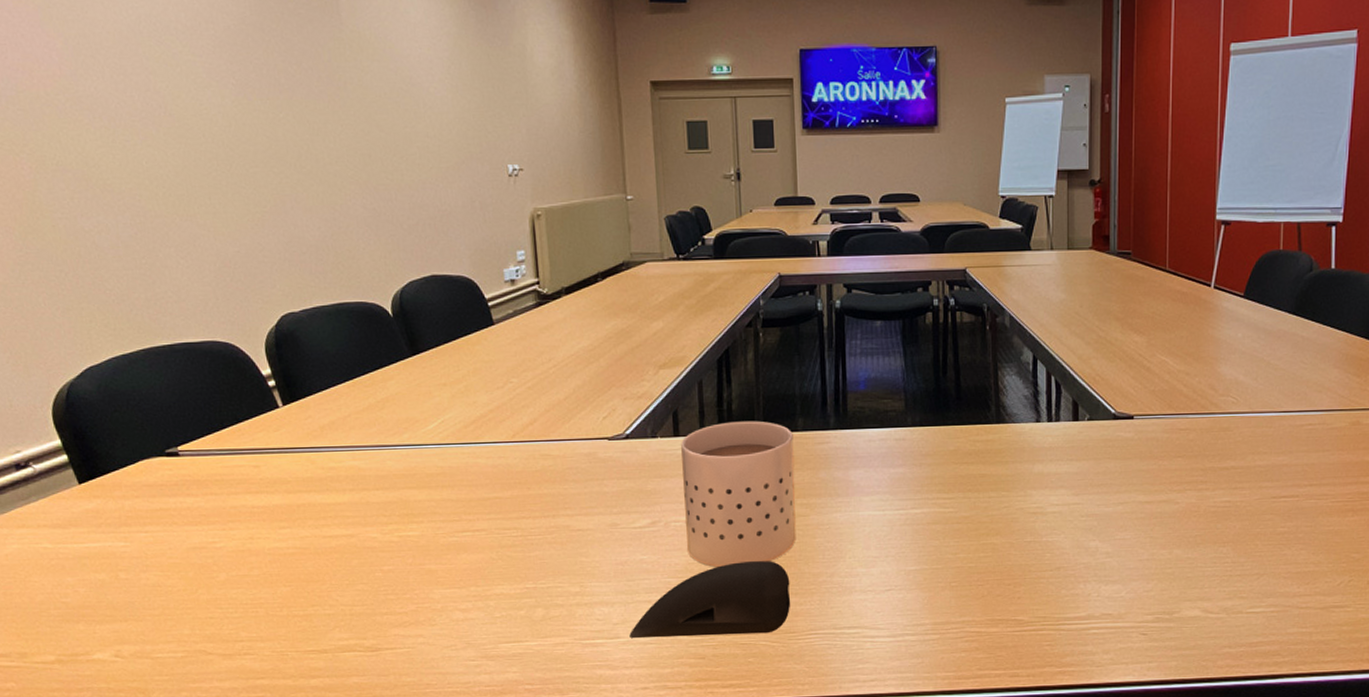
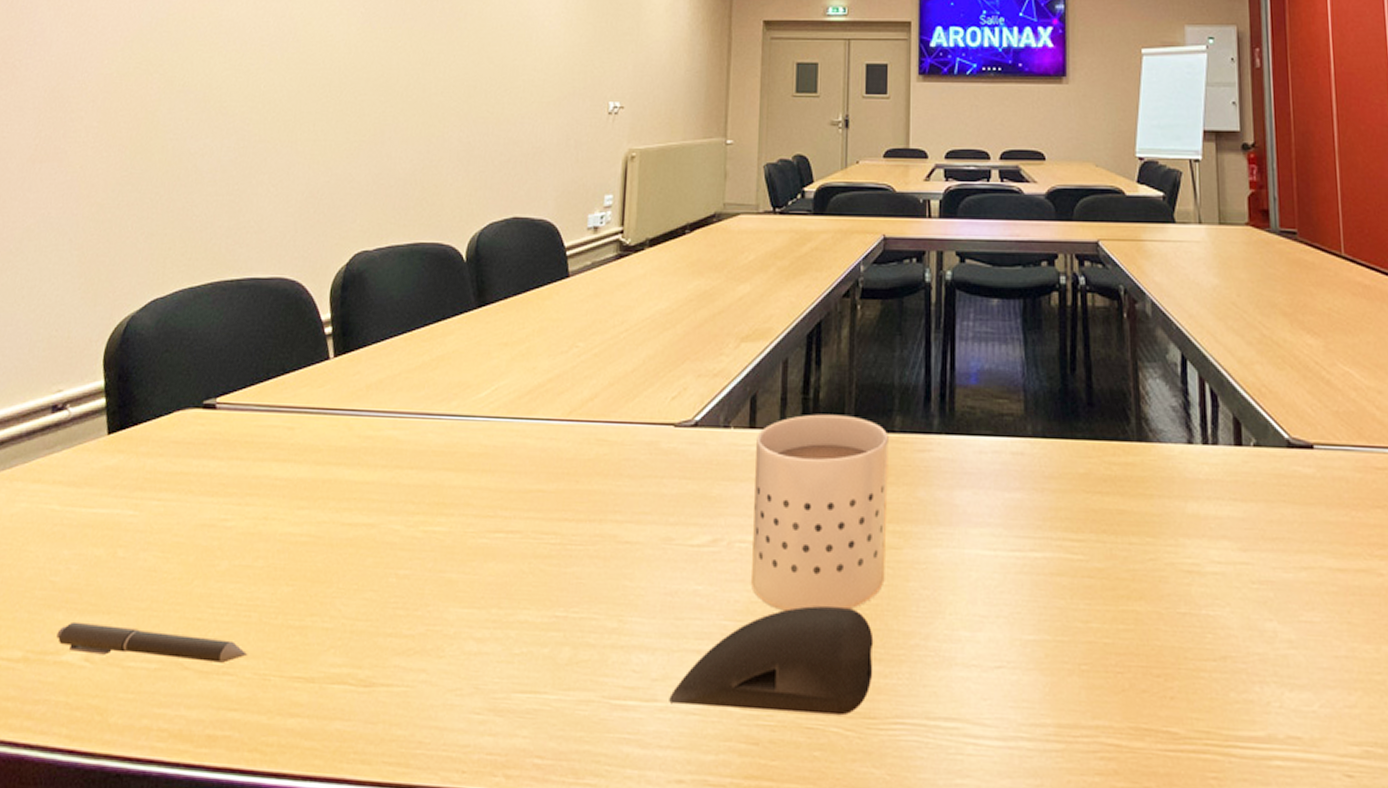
pen: none [82,629,263,652] -> present [56,621,248,663]

